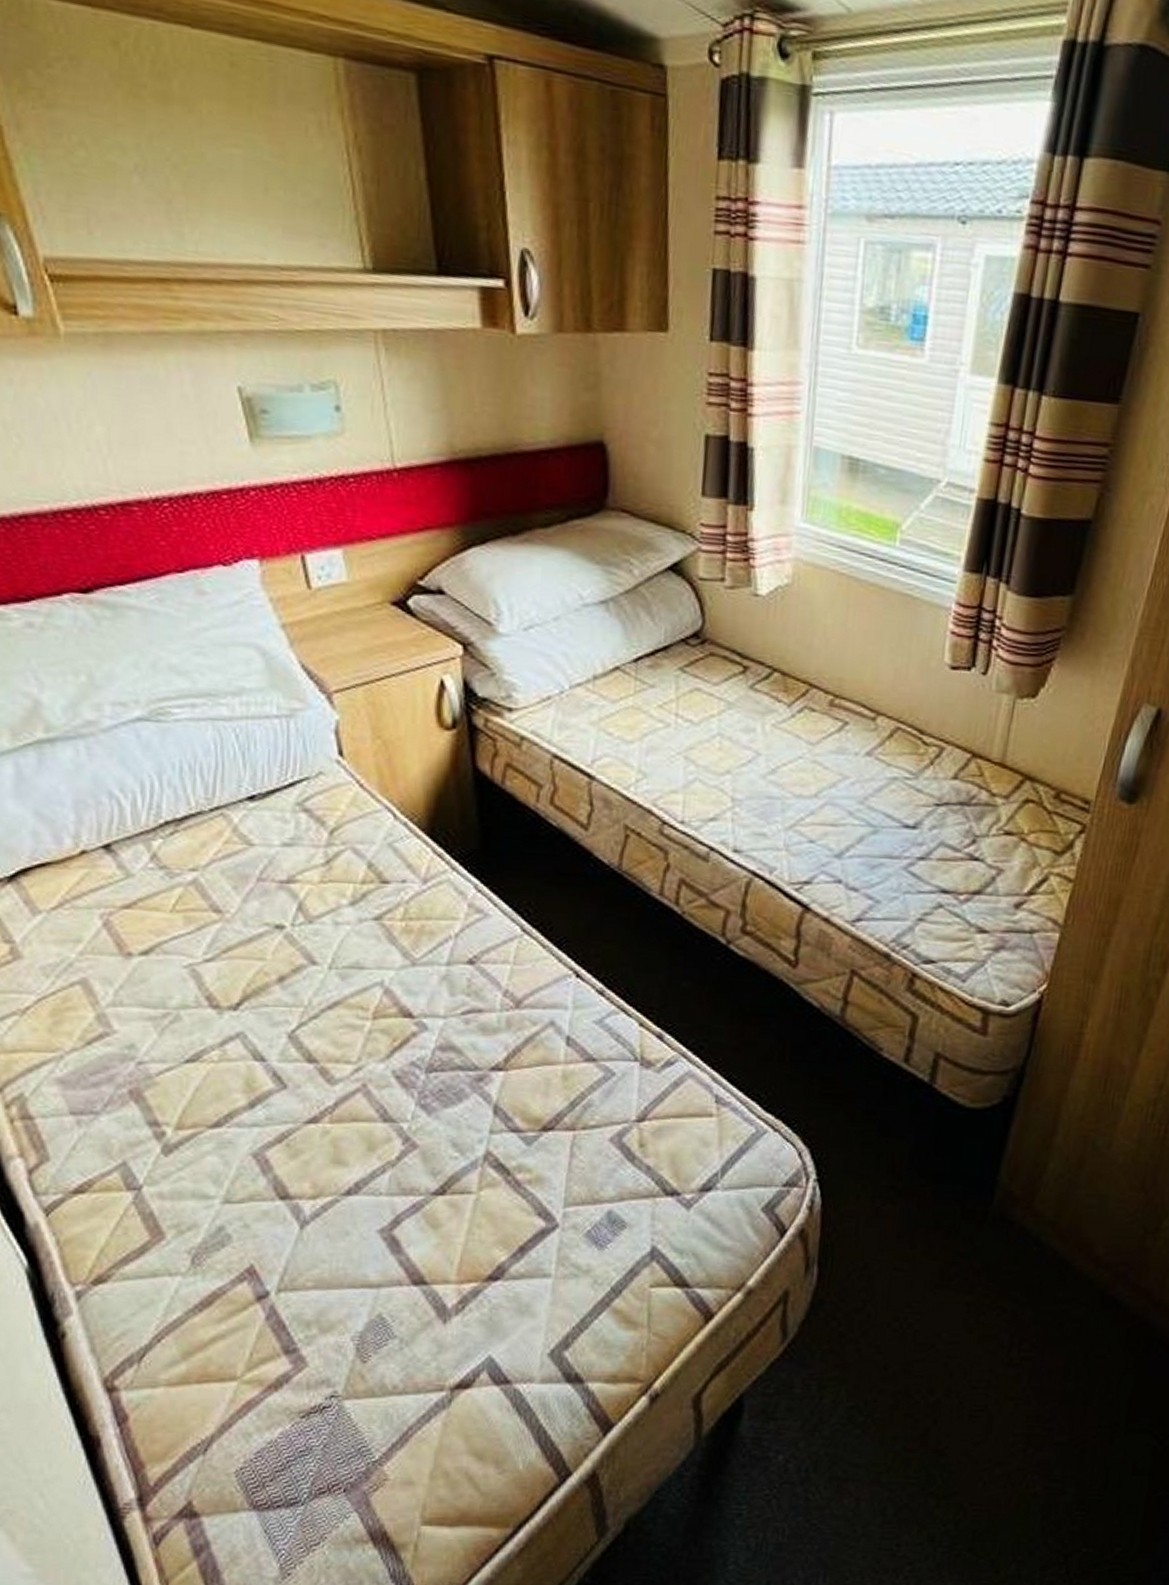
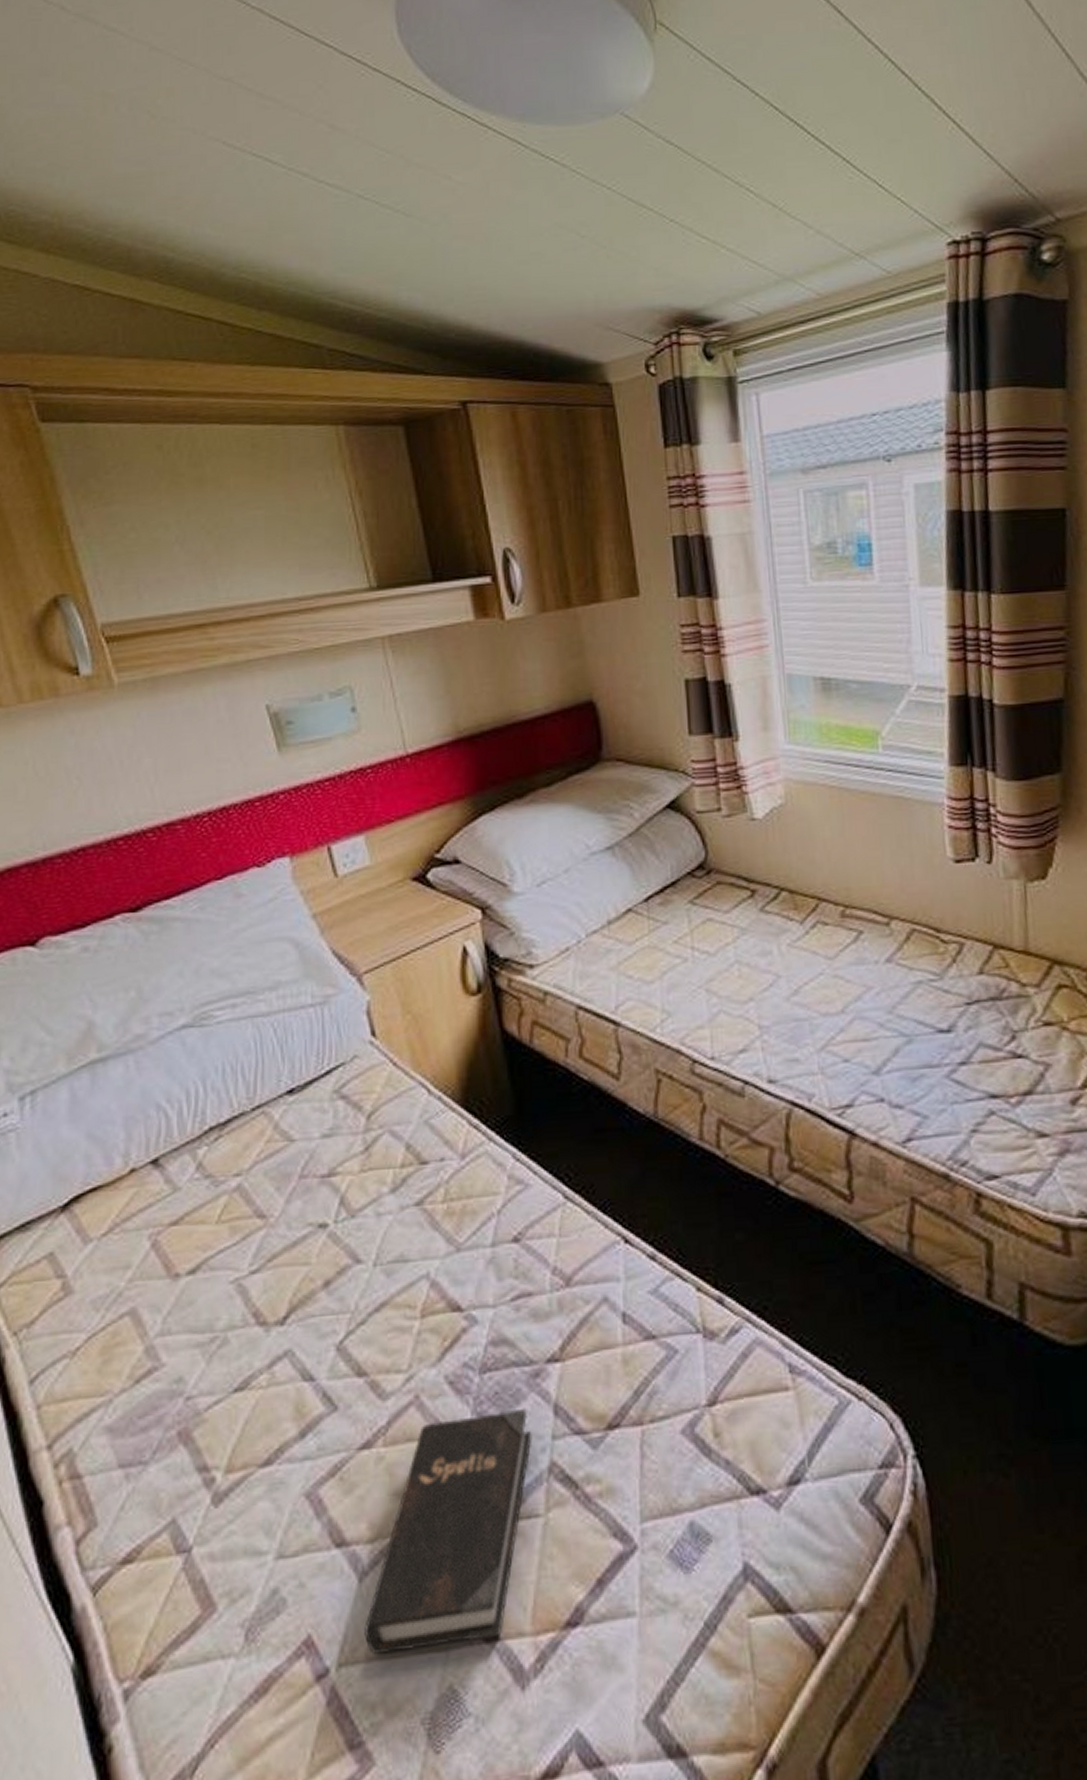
hardback book: none [303,1105,472,1286] -> present [364,1408,533,1656]

